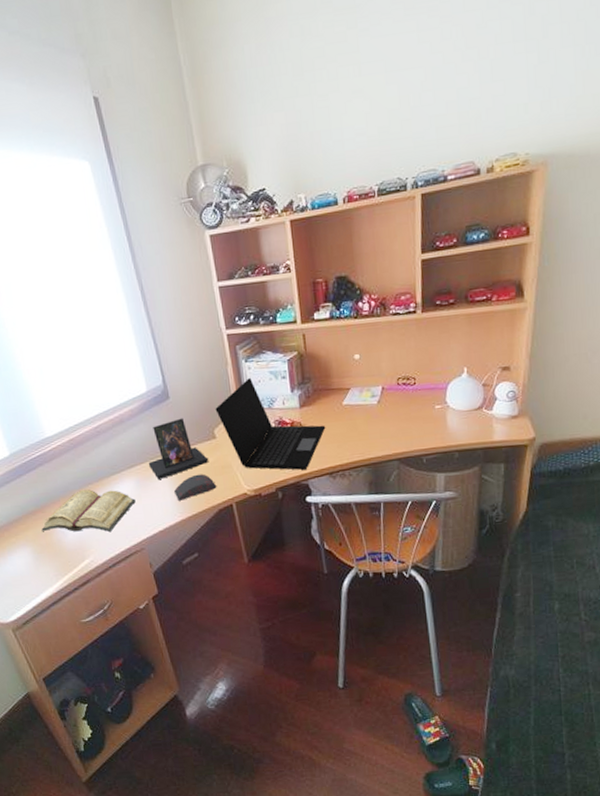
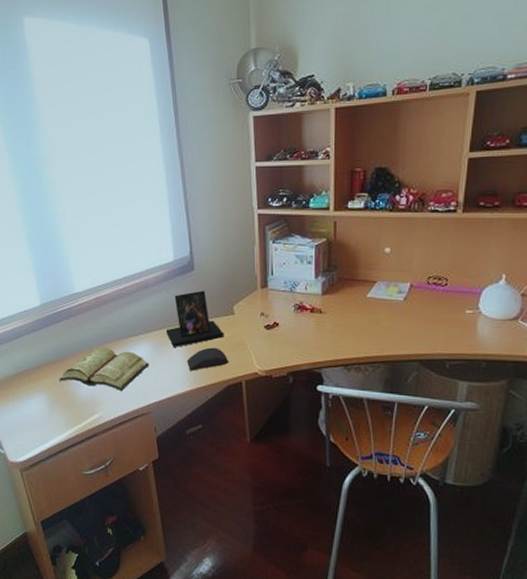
laptop: present [215,377,326,470] -> none [237,258,346,357]

